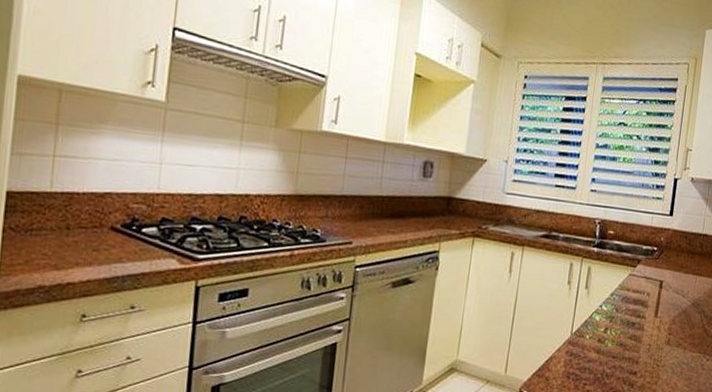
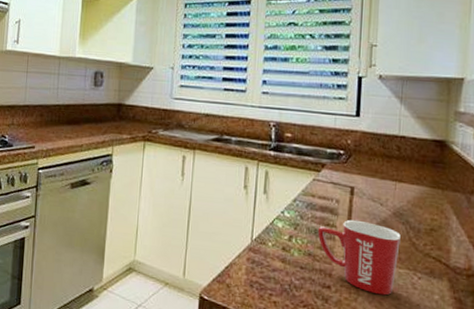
mug: none [629,310,697,377] -> present [317,219,401,296]

